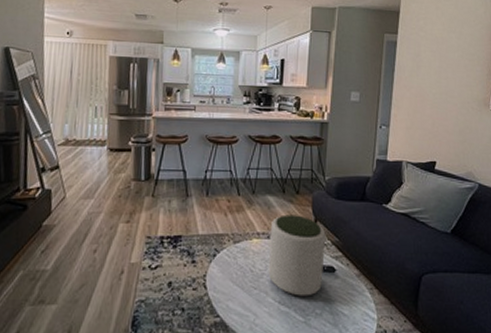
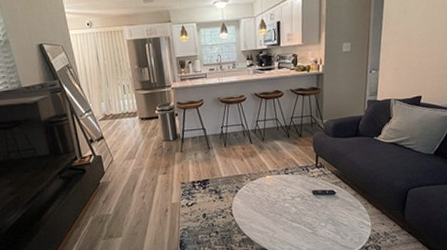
plant pot: present [268,214,326,296] -> none [279,153,327,215]

